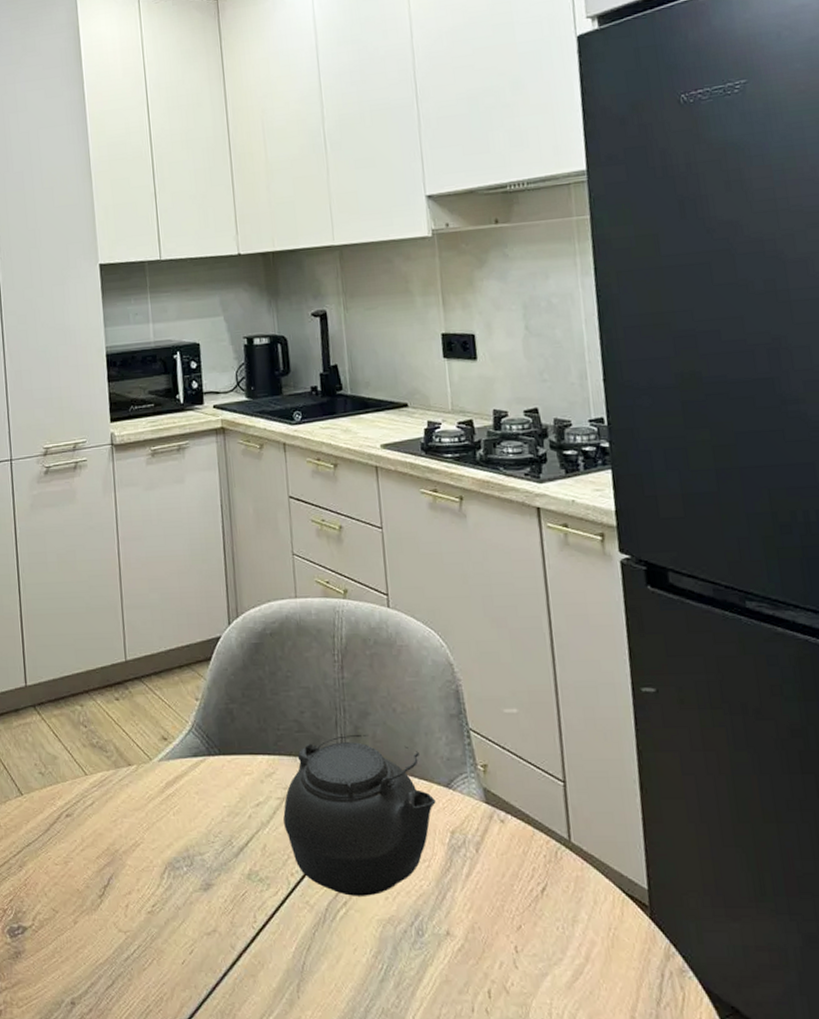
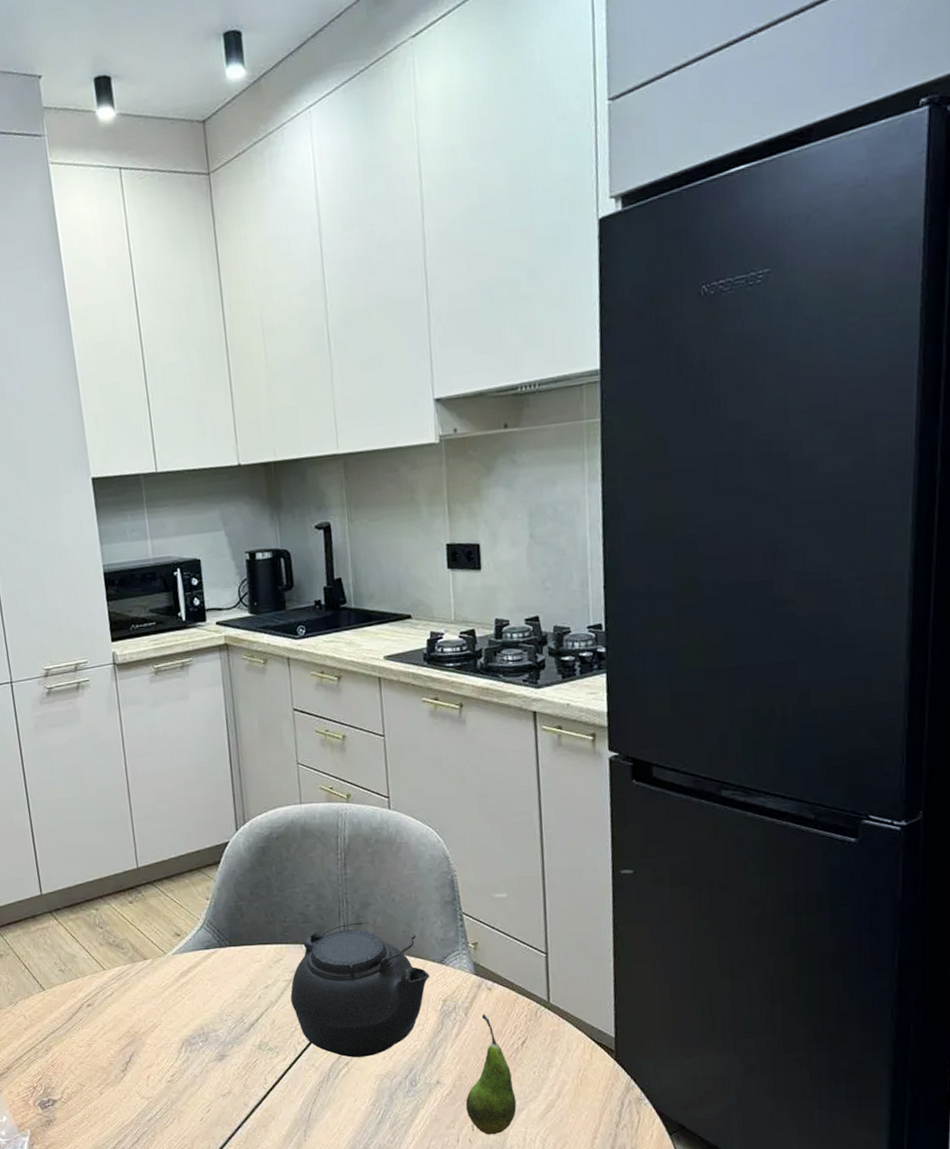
fruit: none [480,851,539,1006] -> present [465,1014,517,1135]

